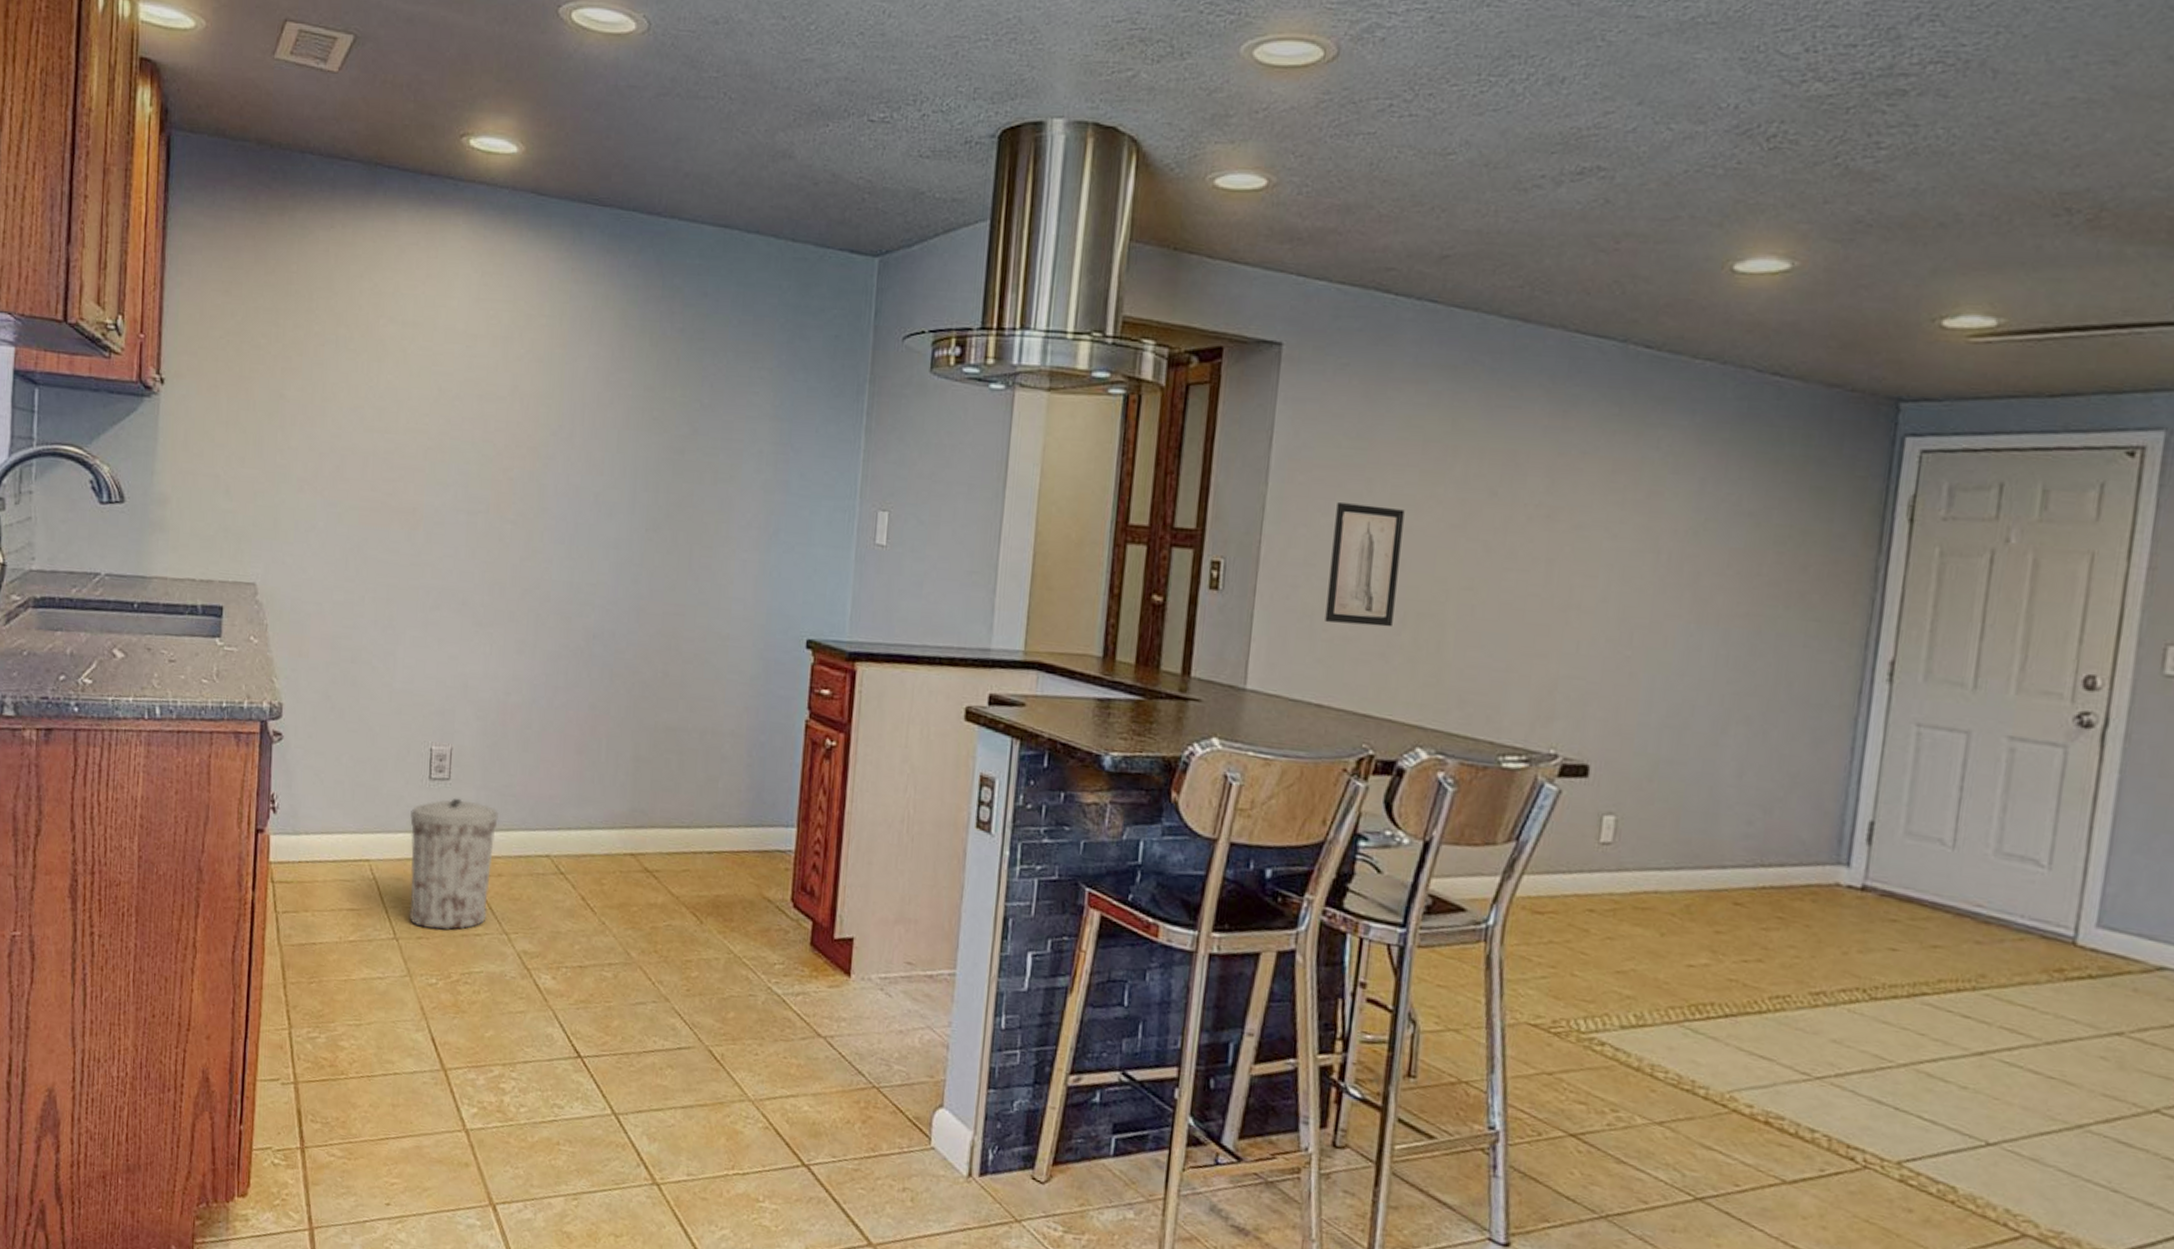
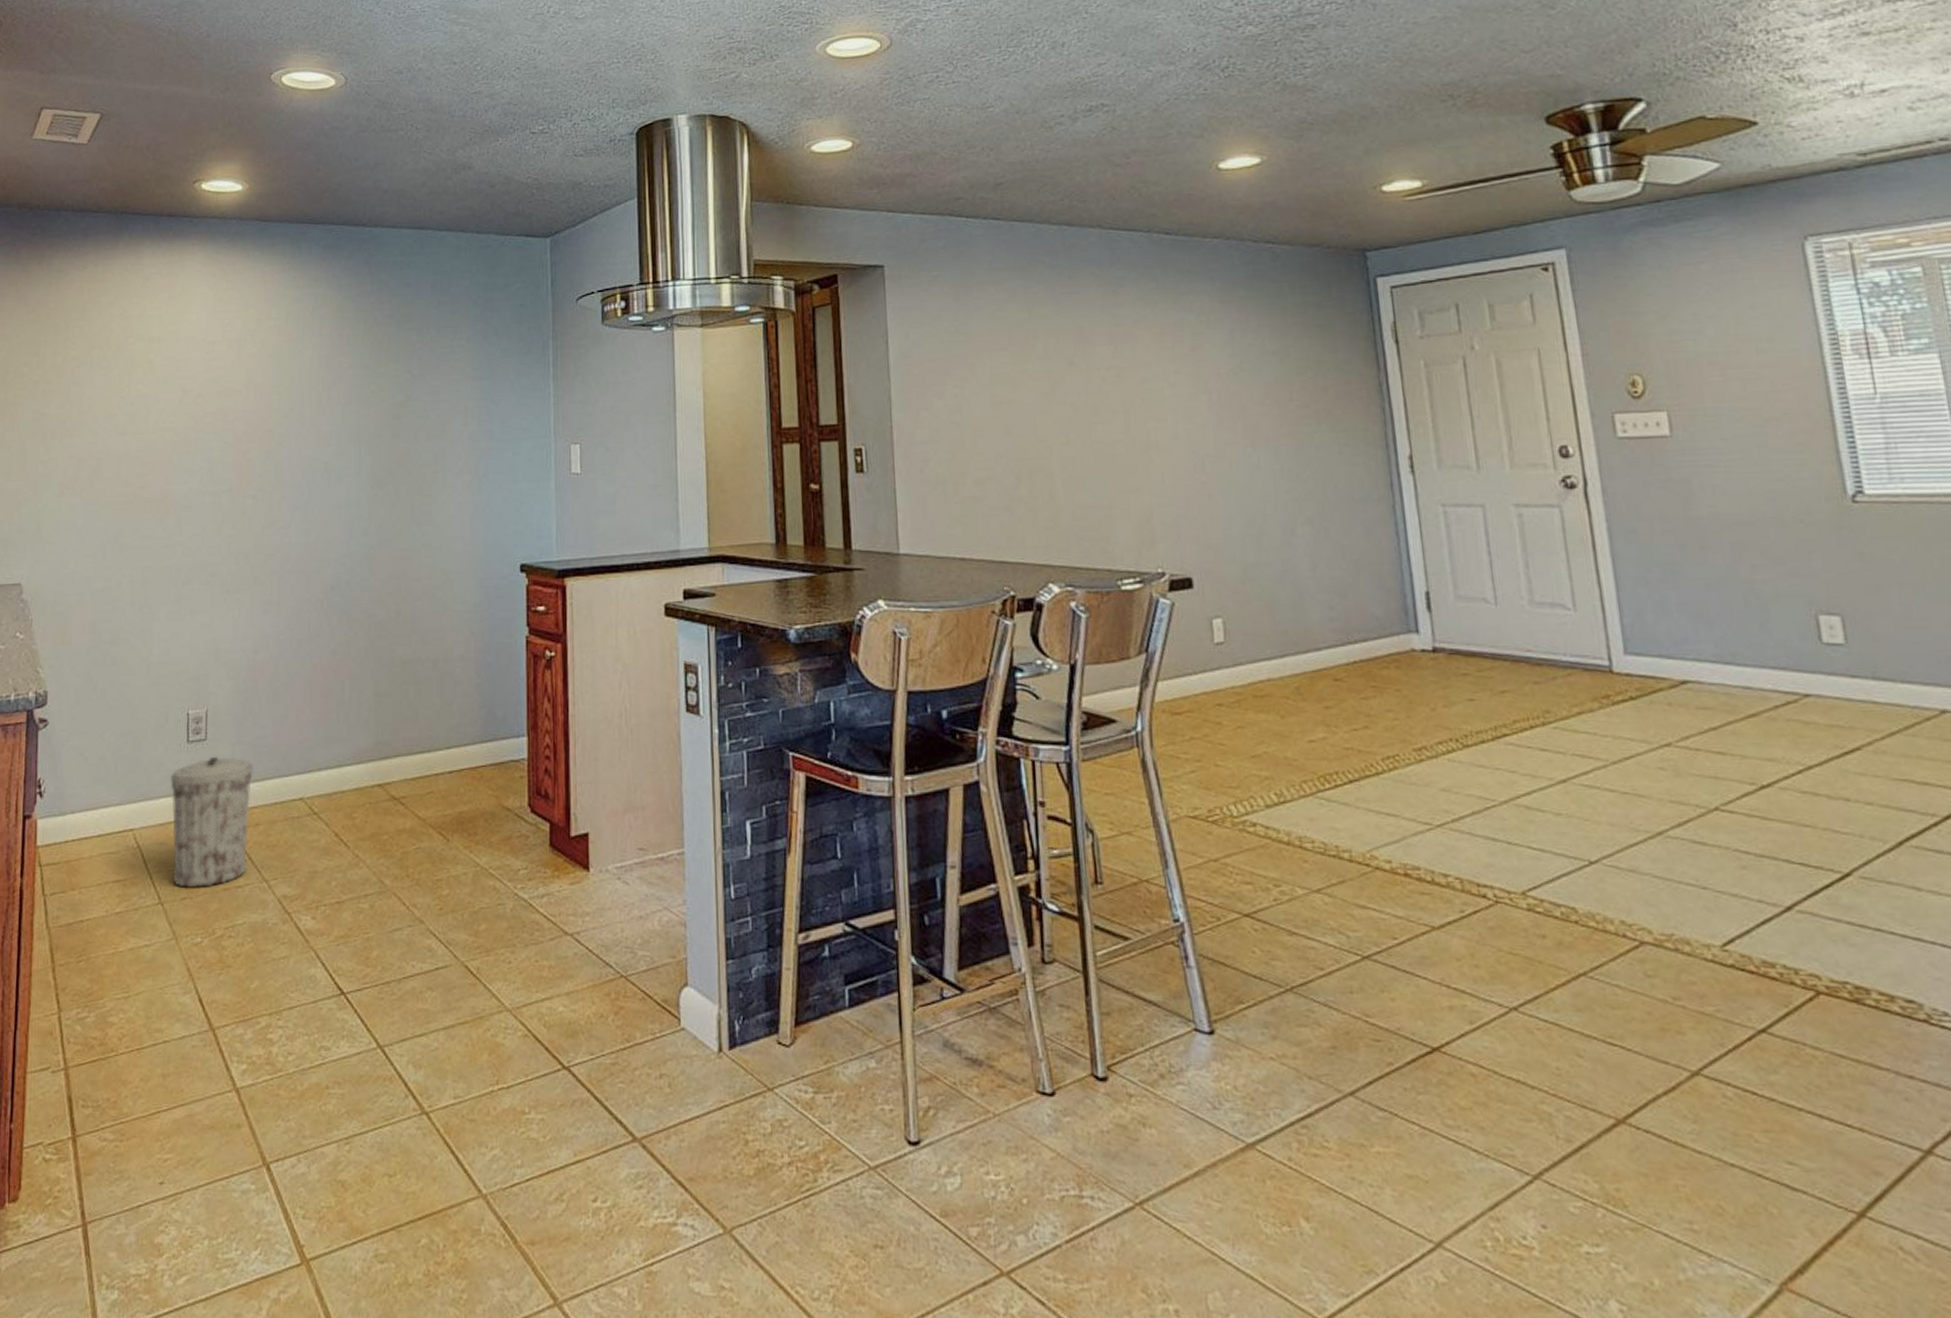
wall art: present [1325,503,1405,627] -> none [949,385,1010,487]

